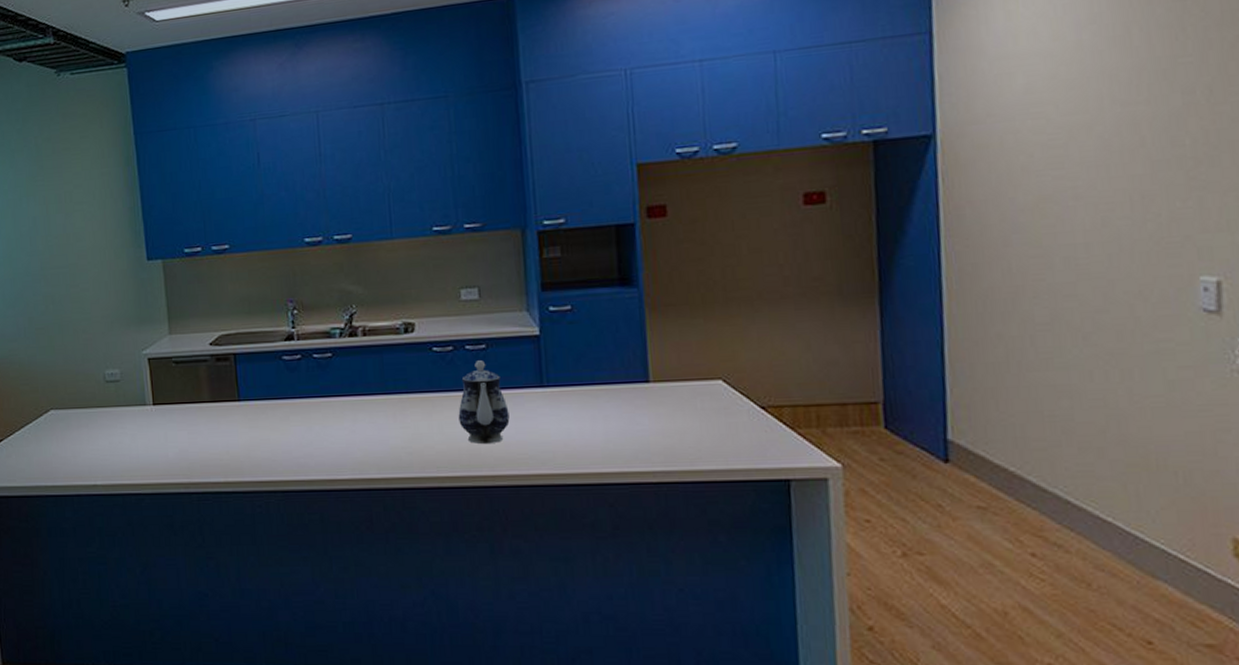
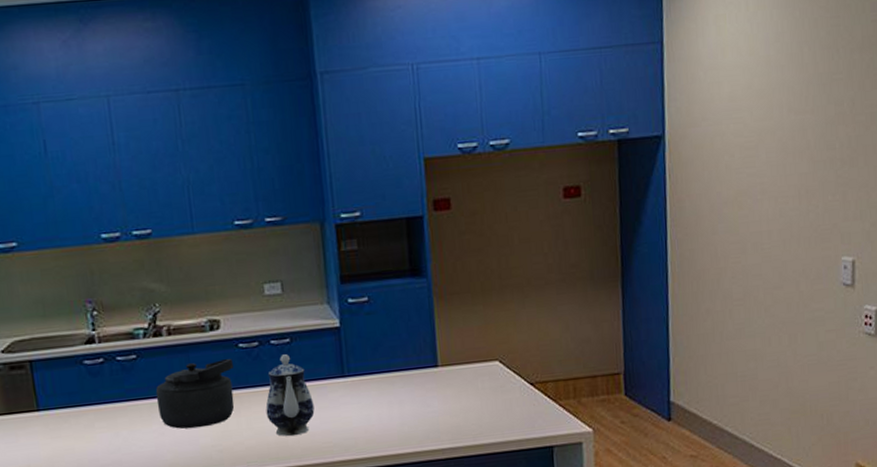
kettle: none [348,361,426,429] -> present [155,358,235,429]

